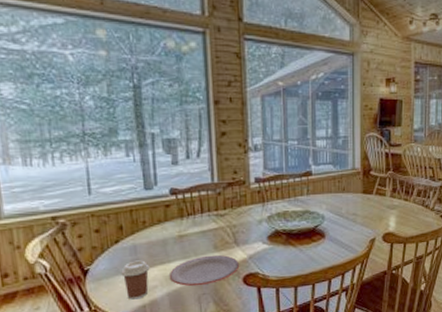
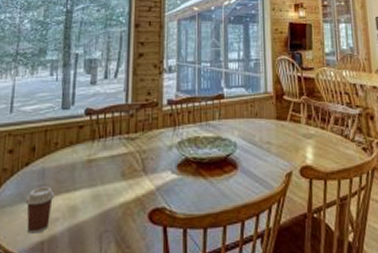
plate: present [168,254,240,286] -> none [72,184,147,221]

